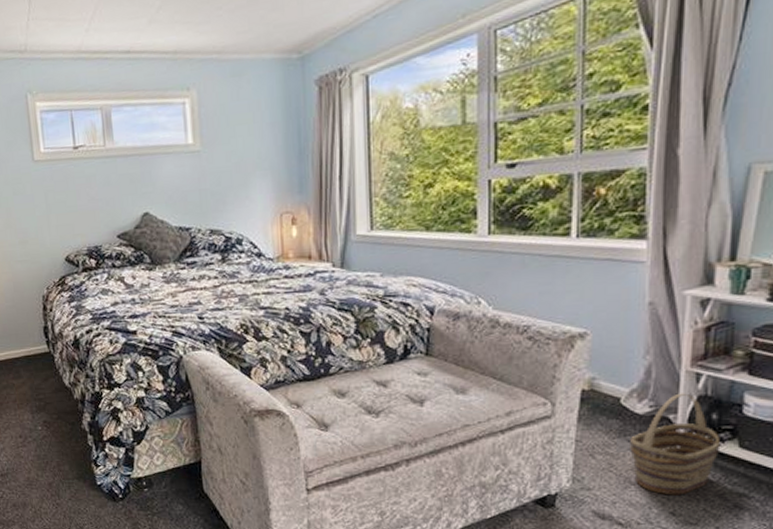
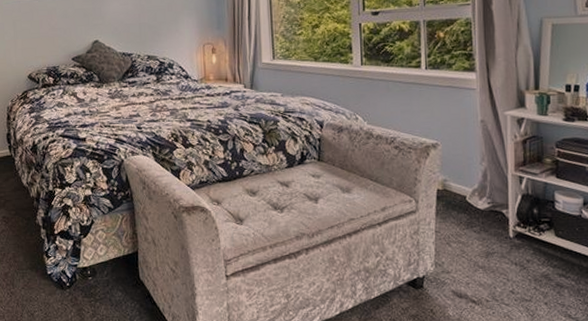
basket: present [630,393,721,495] -> none [476,192,542,277]

